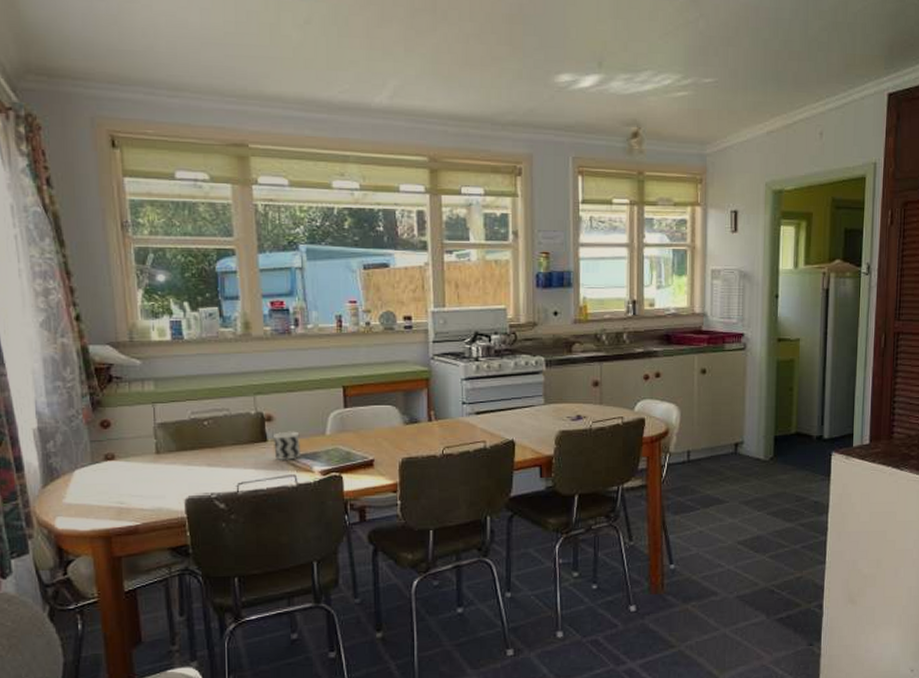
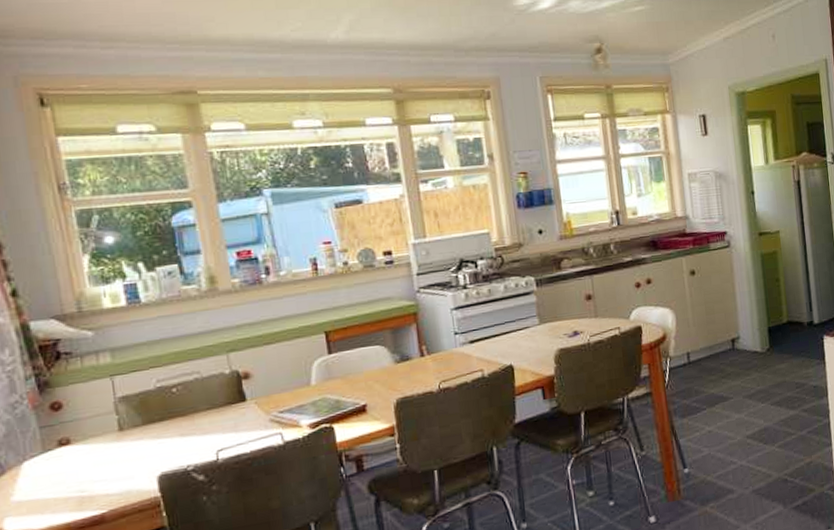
cup: present [272,431,301,460] -> none [252,385,286,419]

